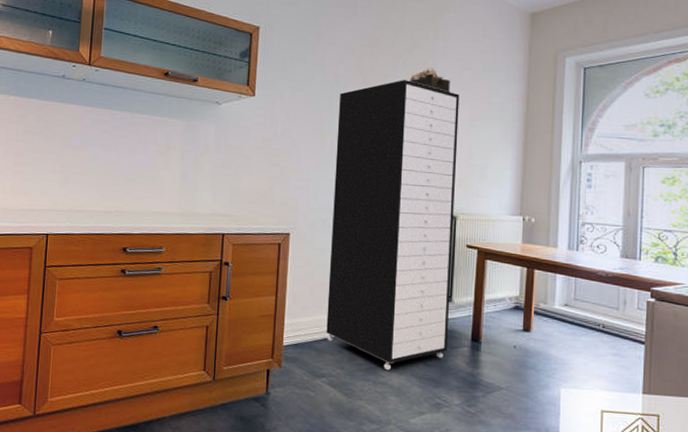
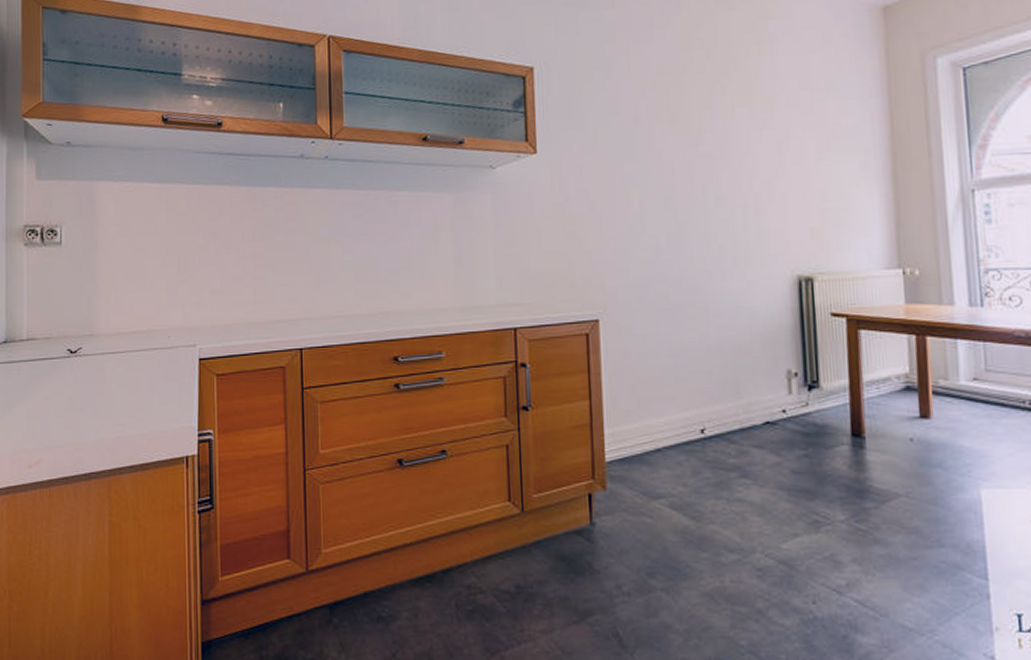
storage cabinet: present [326,80,460,371] -> none [644,111,820,484]
decorative box: present [409,68,450,93] -> none [731,92,786,121]

